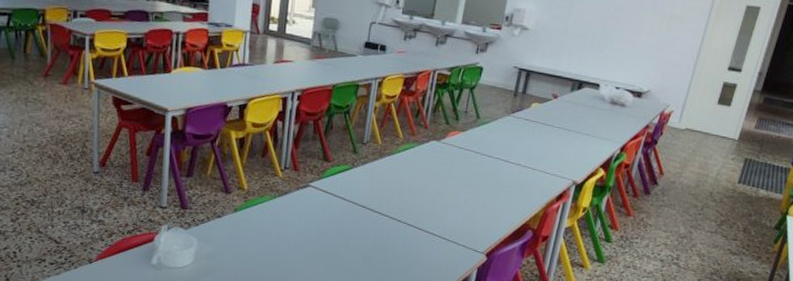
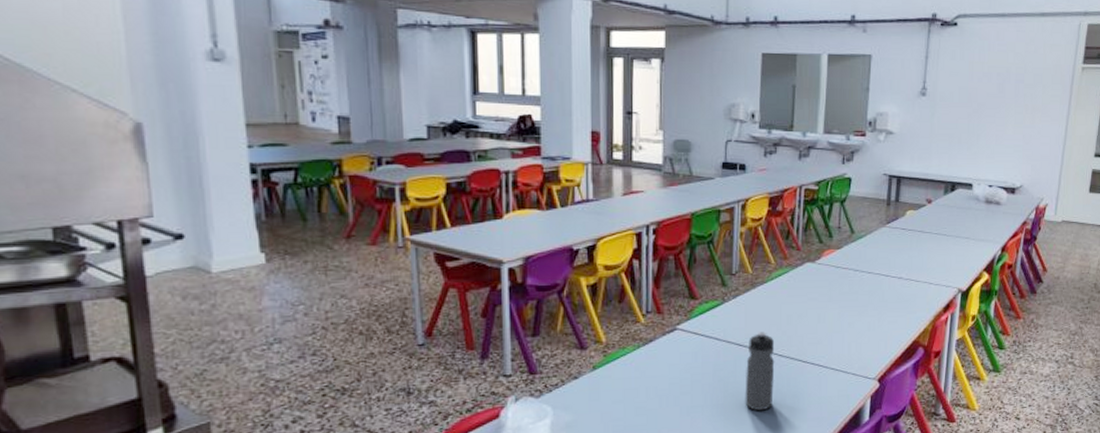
water bottle: none [362,197,394,267] -> present [745,332,775,411]

